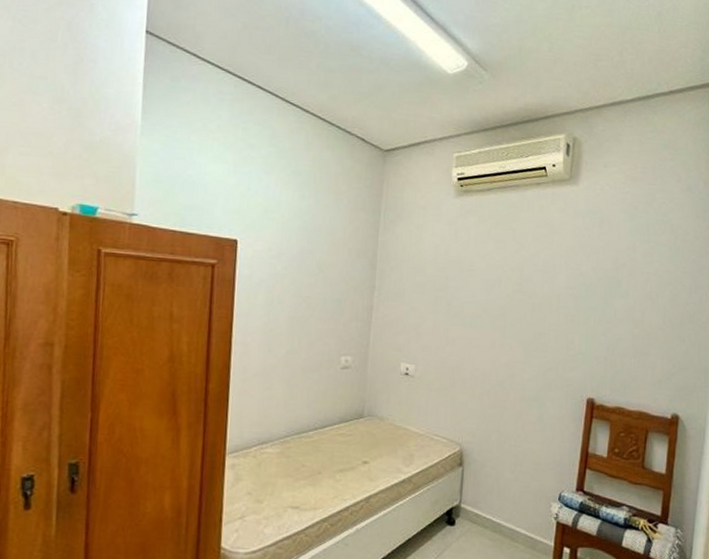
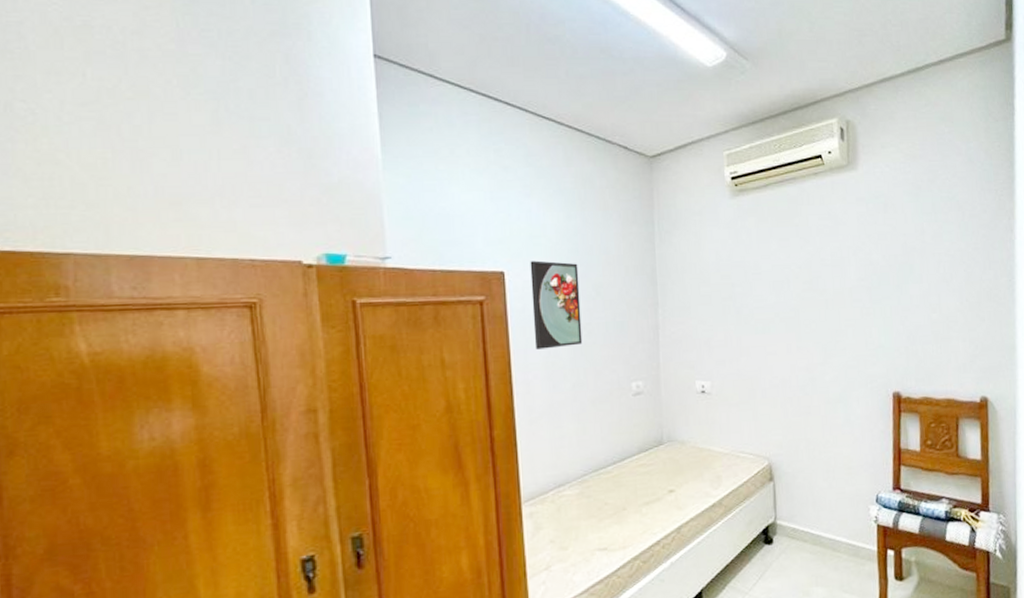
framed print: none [256,233,306,316] -> present [530,260,583,350]

